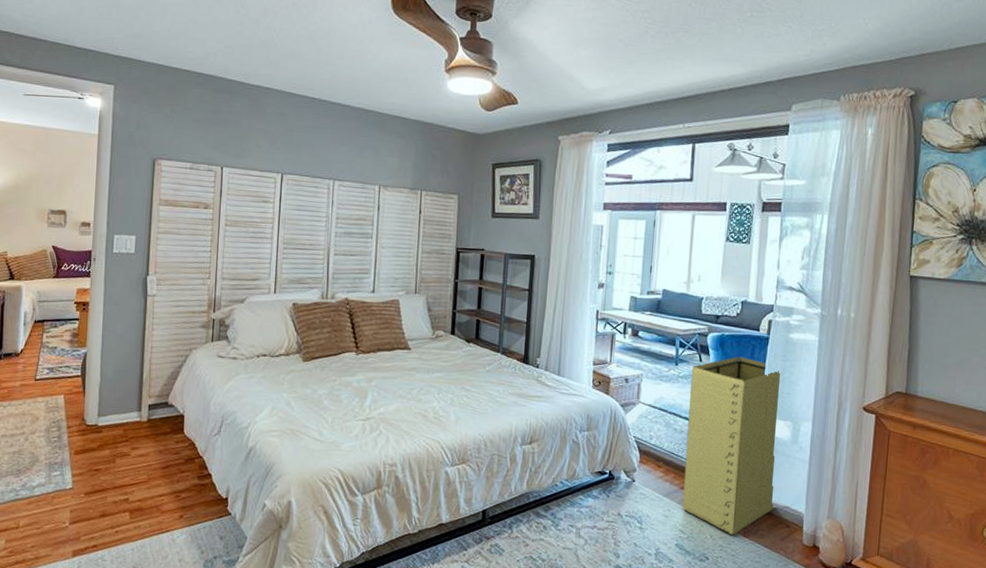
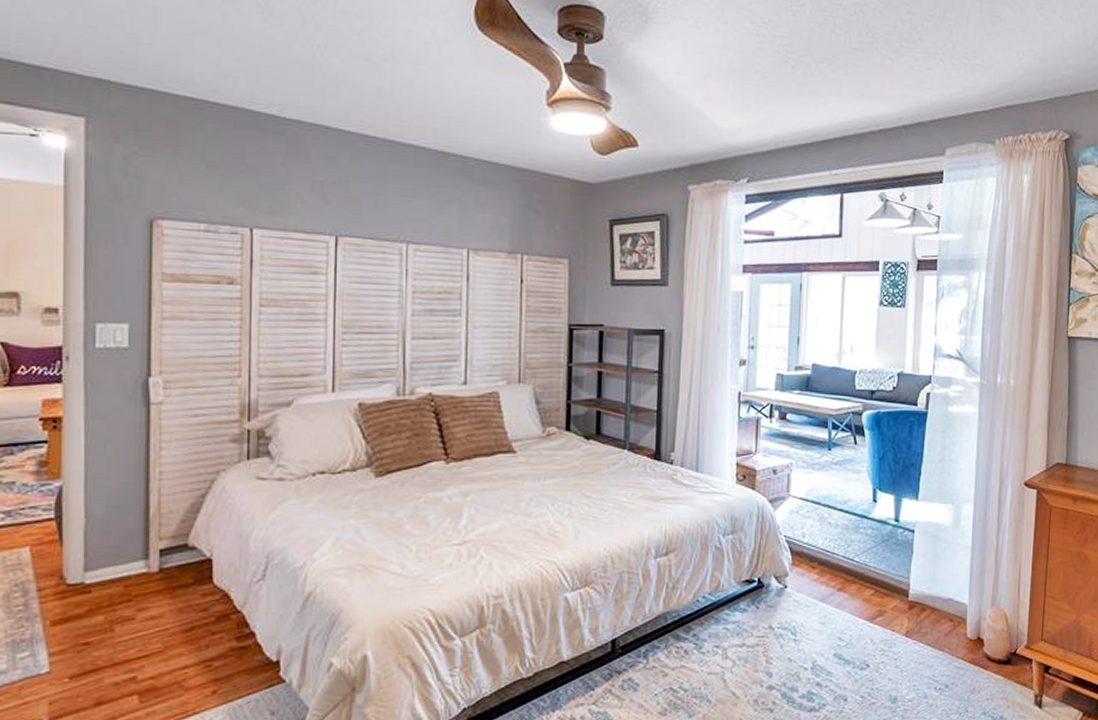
laundry hamper: present [682,356,780,536] -> none [839,436,940,638]

